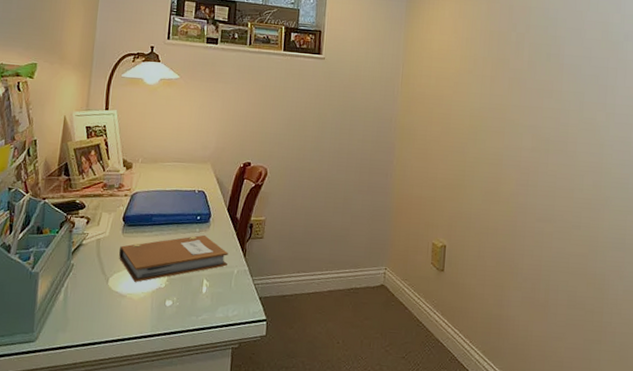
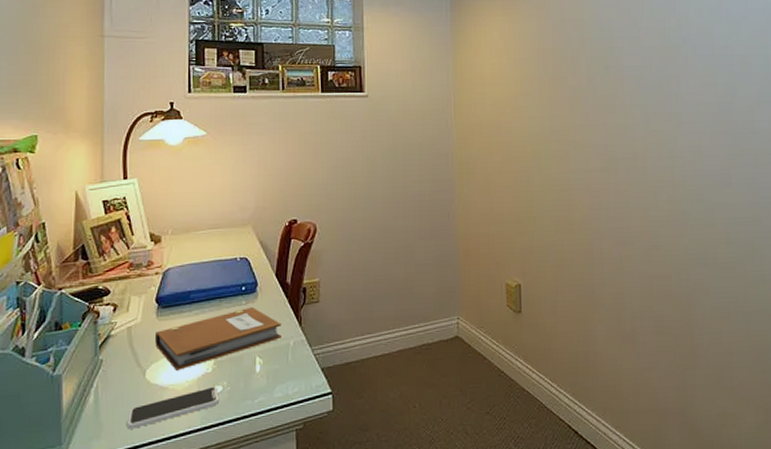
smartphone: none [89,300,169,327] -> present [127,386,219,429]

